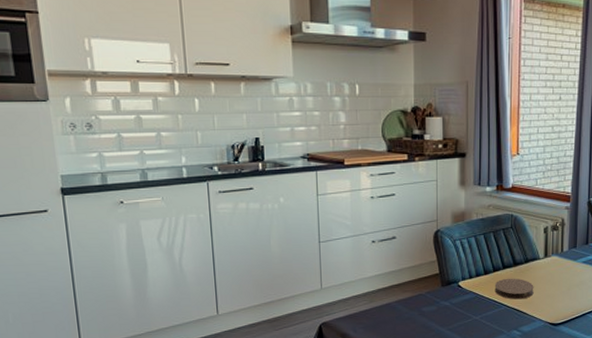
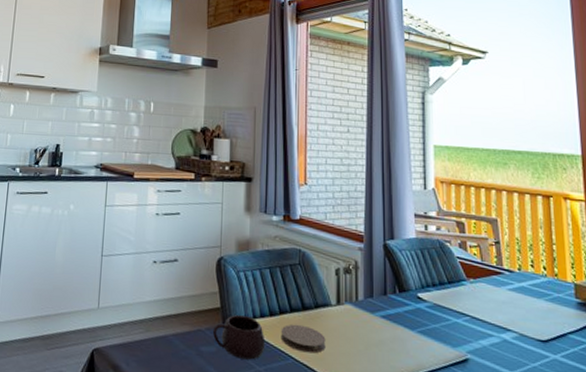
mug: none [432,277,481,313] -> present [212,315,266,360]

